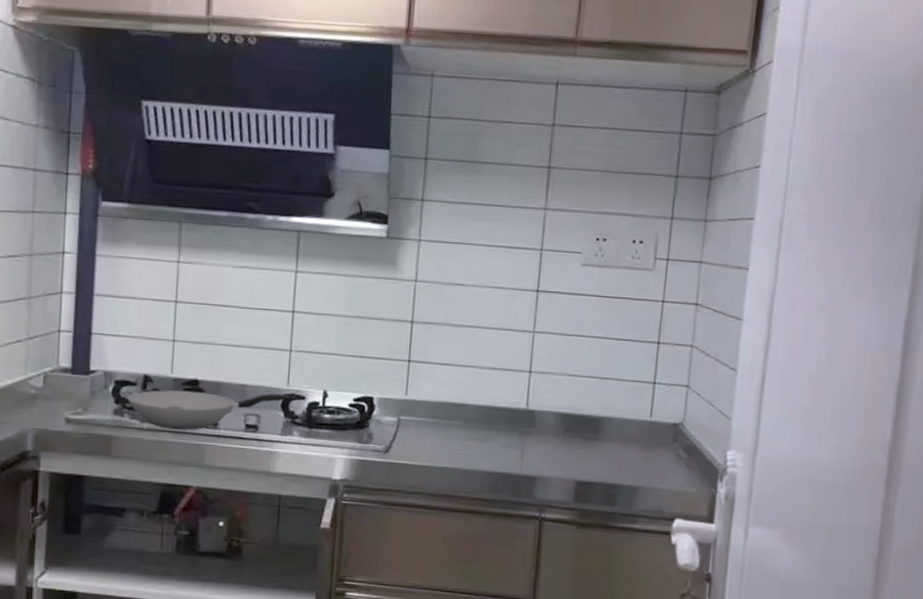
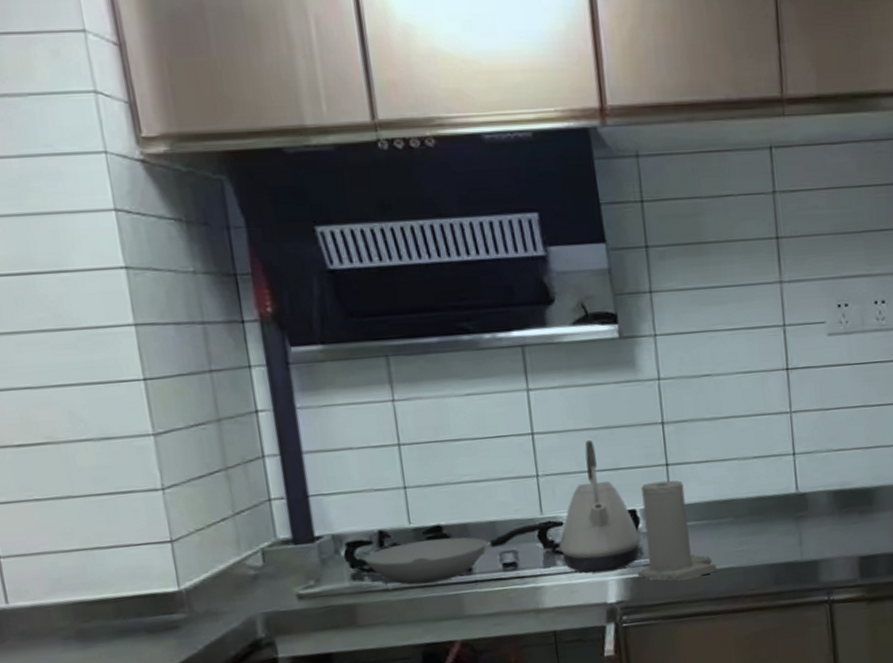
kettle: none [298,326,374,449] -> present [559,440,642,573]
paper towel: none [363,374,438,471] -> present [637,480,717,581]

